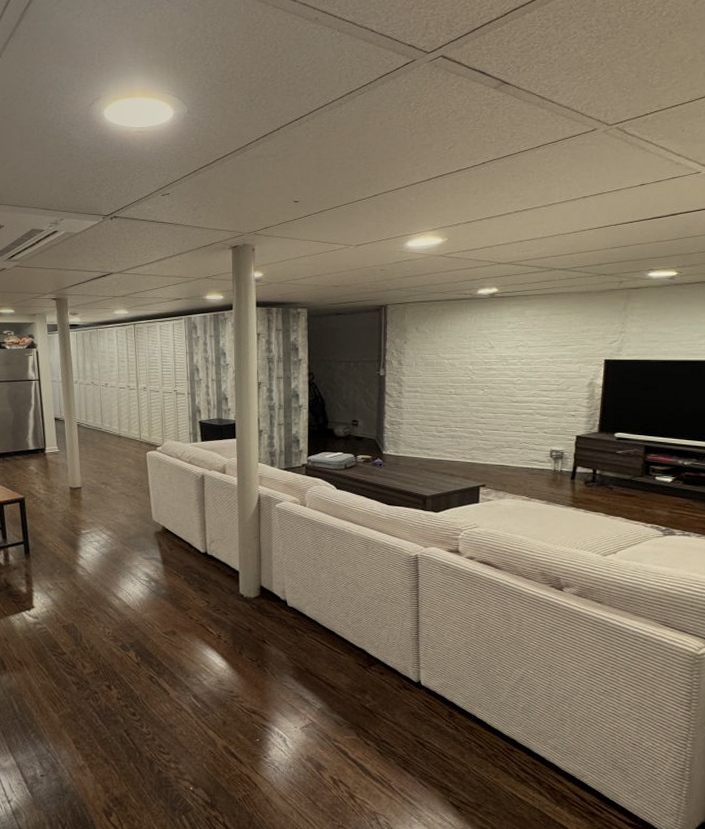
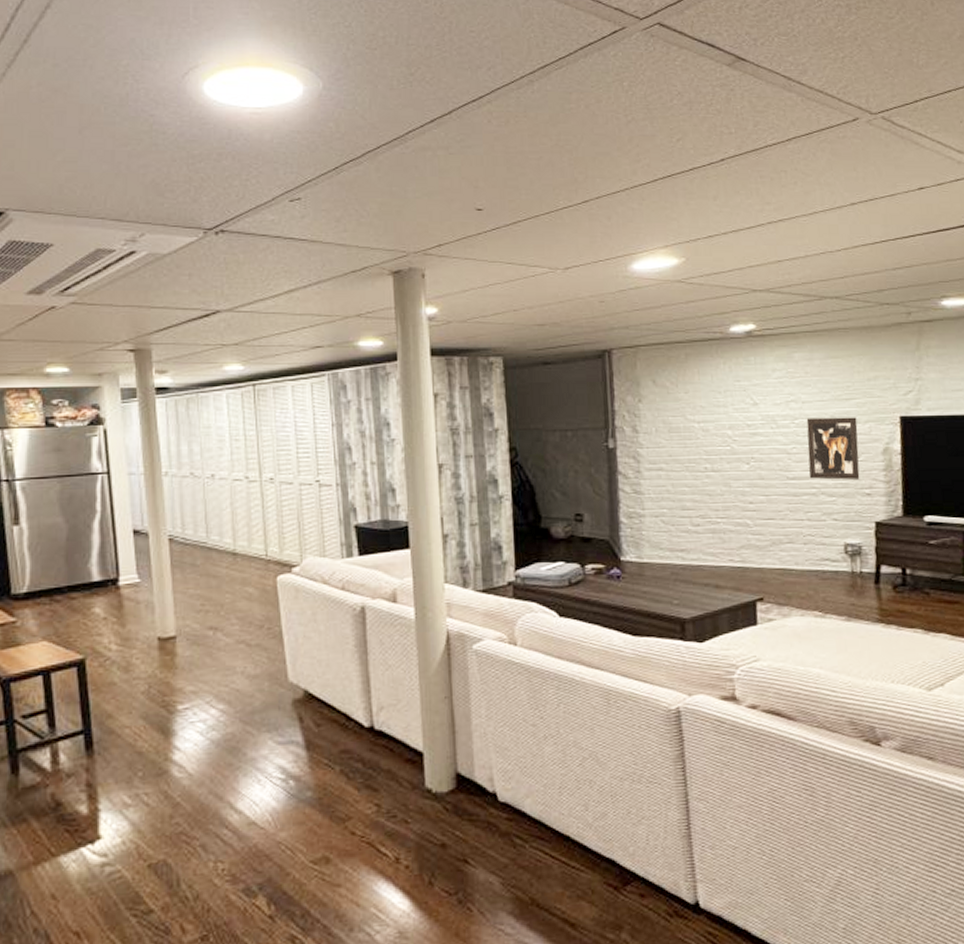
wall art: none [528,358,570,404] -> present [806,417,860,480]

